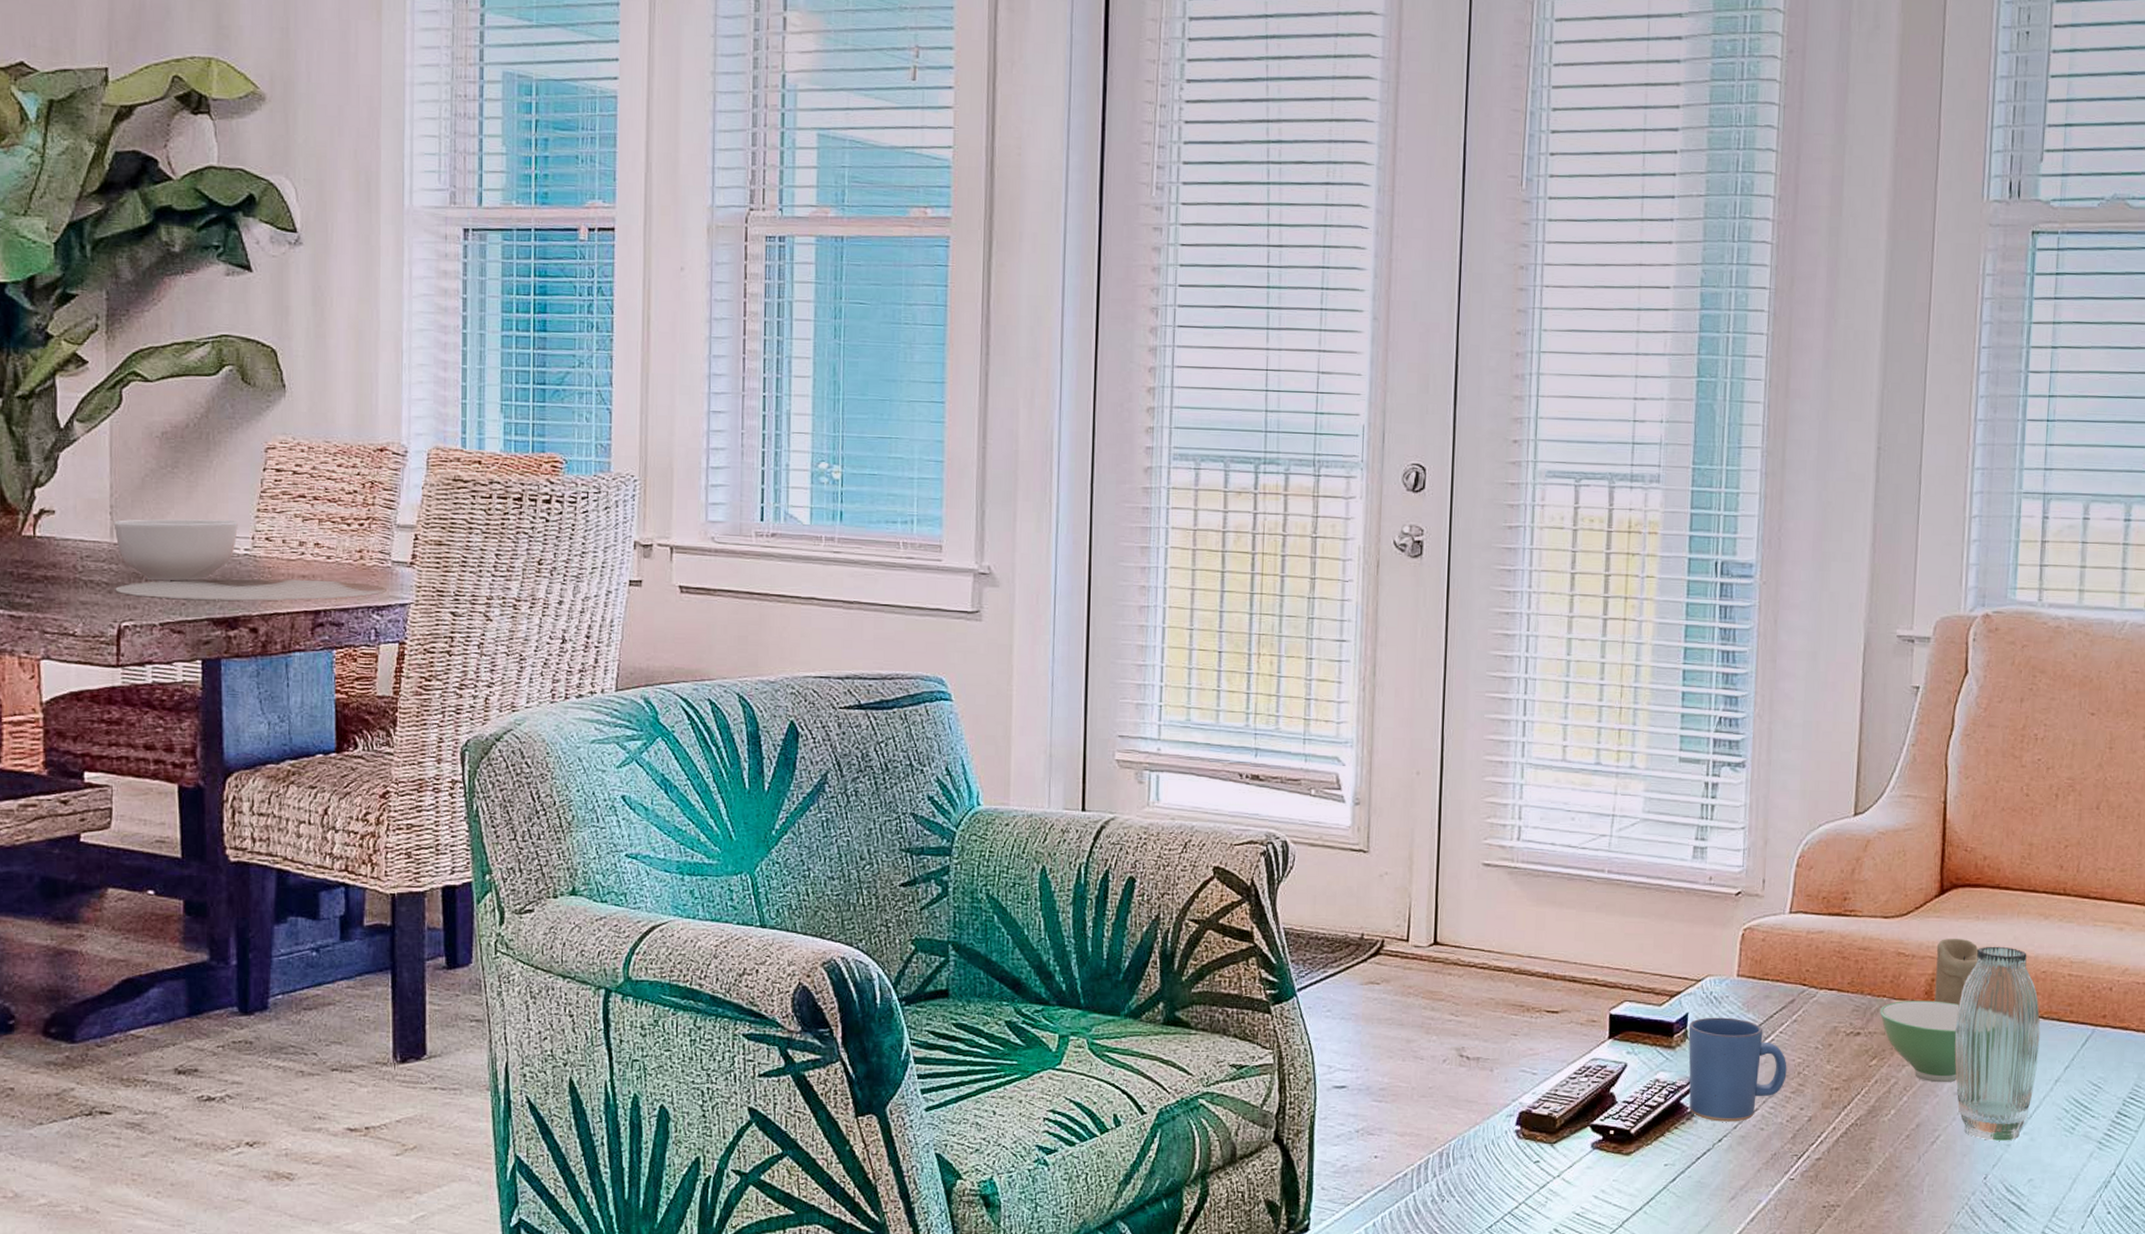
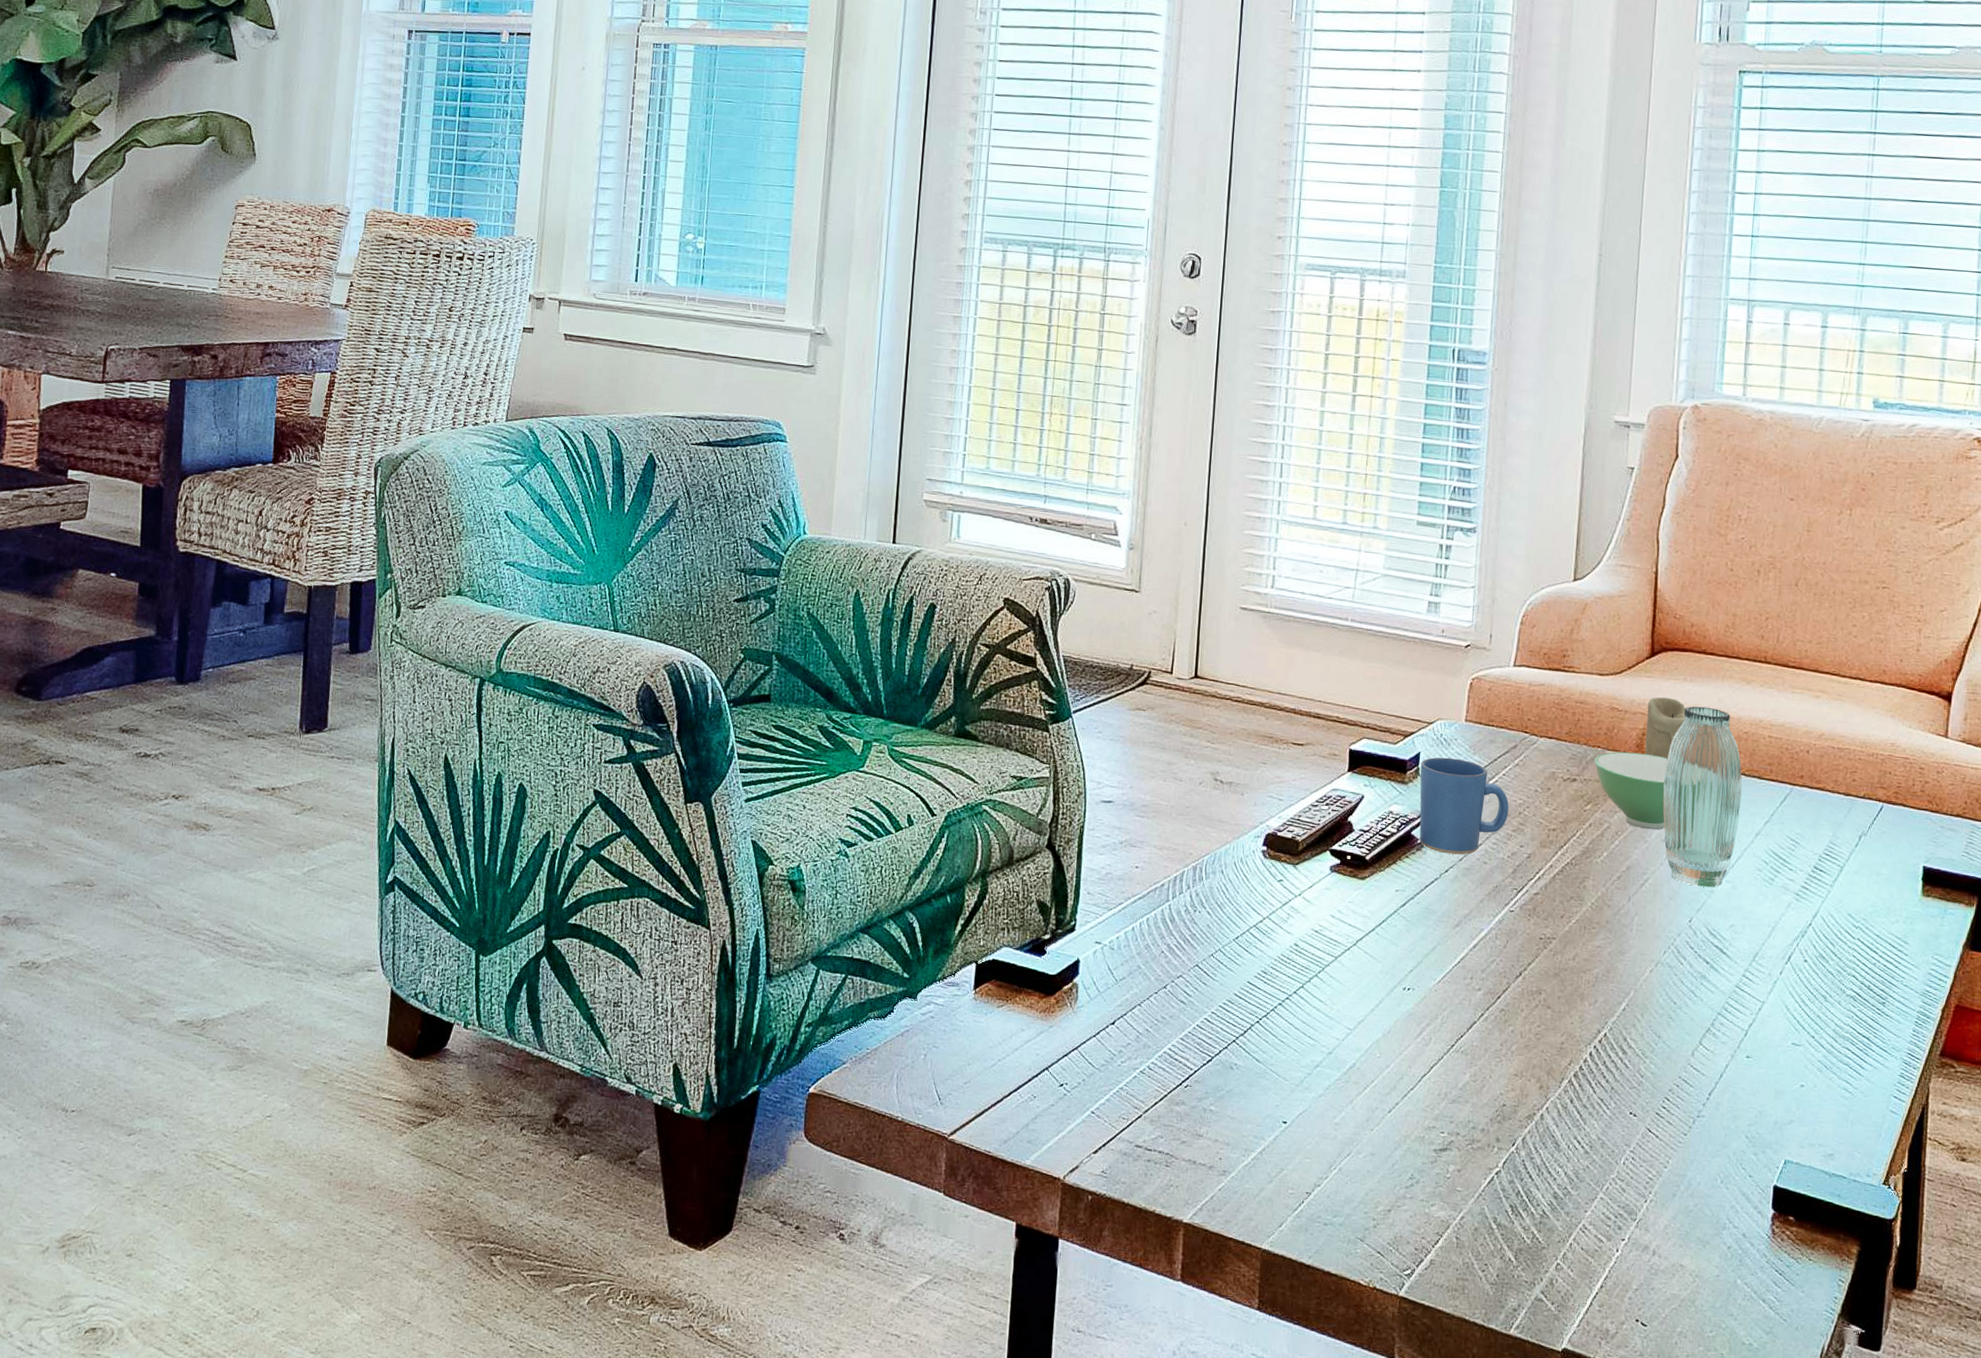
bowl: present [113,519,238,581] -> none [109,260,209,314]
place mat: present [115,578,387,601] -> none [106,312,324,334]

